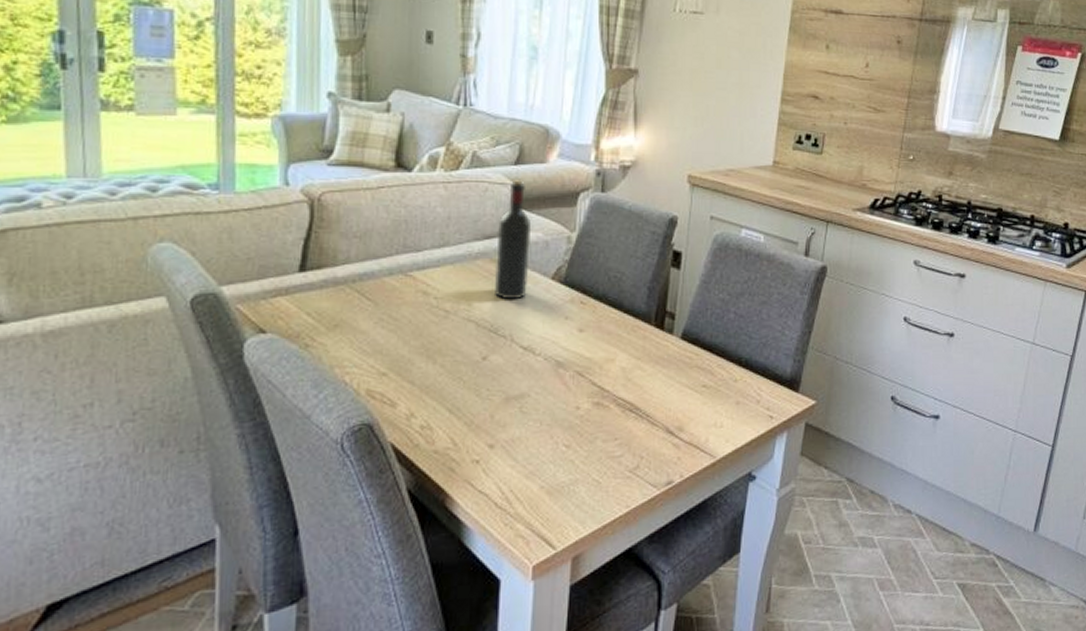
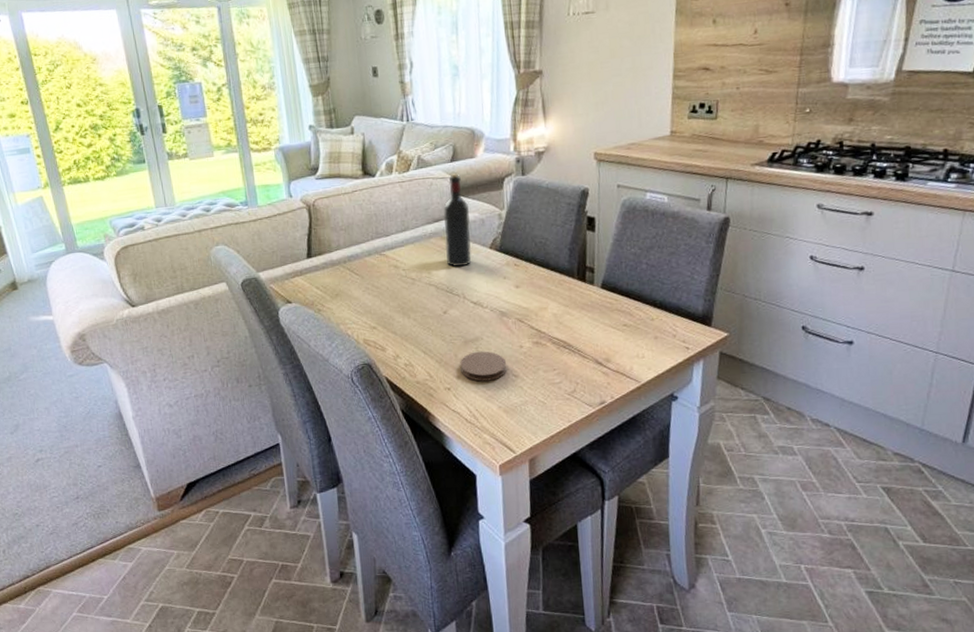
coaster: none [496,412,557,452] -> present [460,351,507,381]

